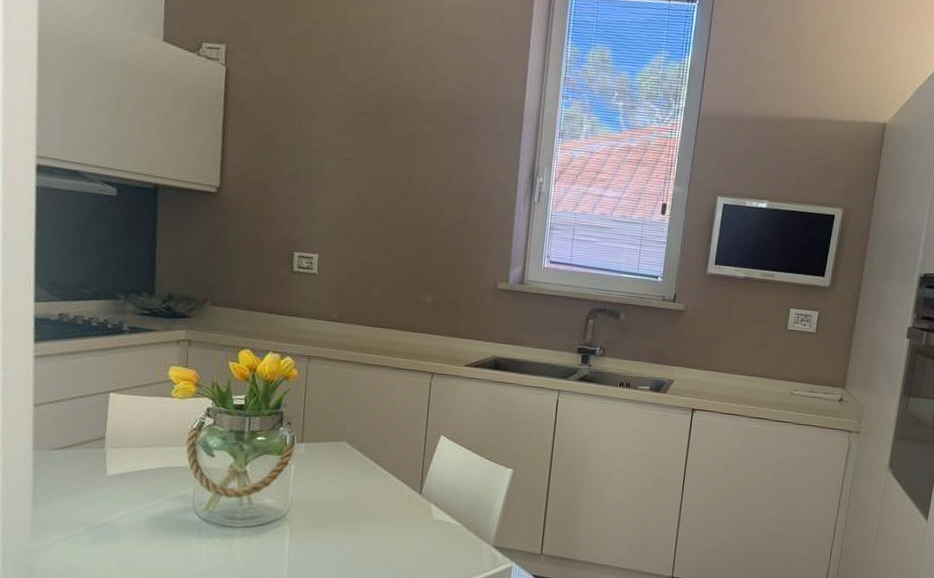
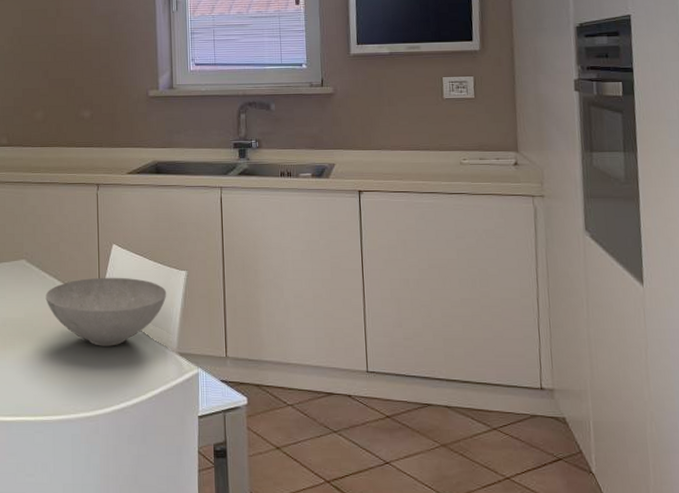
bowl: none [364,466,491,535] -> present [45,277,167,346]

